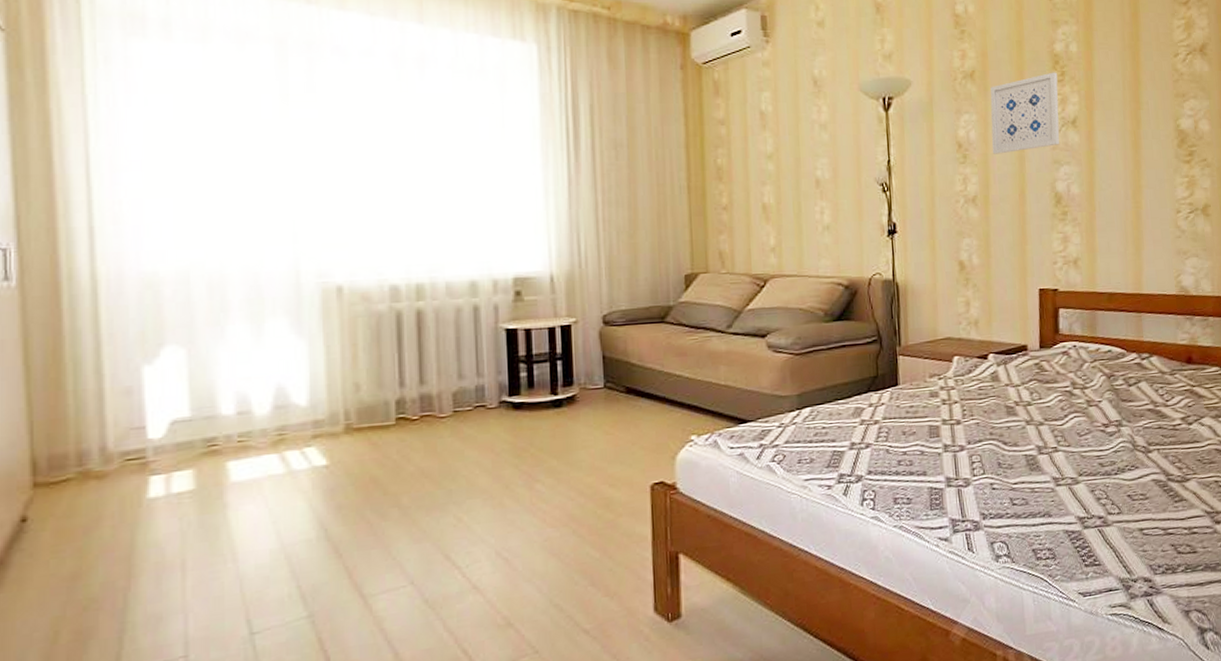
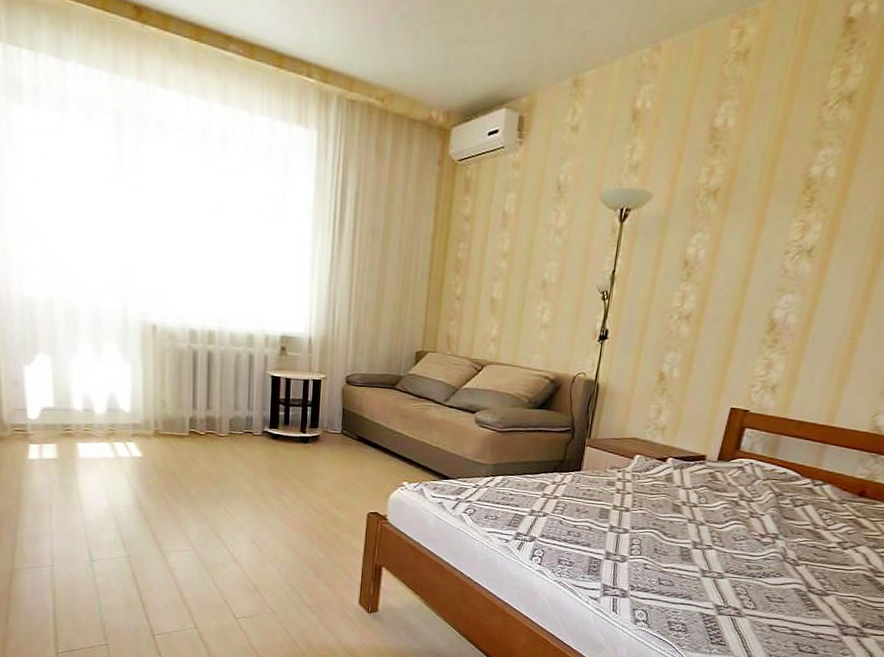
wall art: present [990,72,1060,154] -> none [717,197,806,276]

